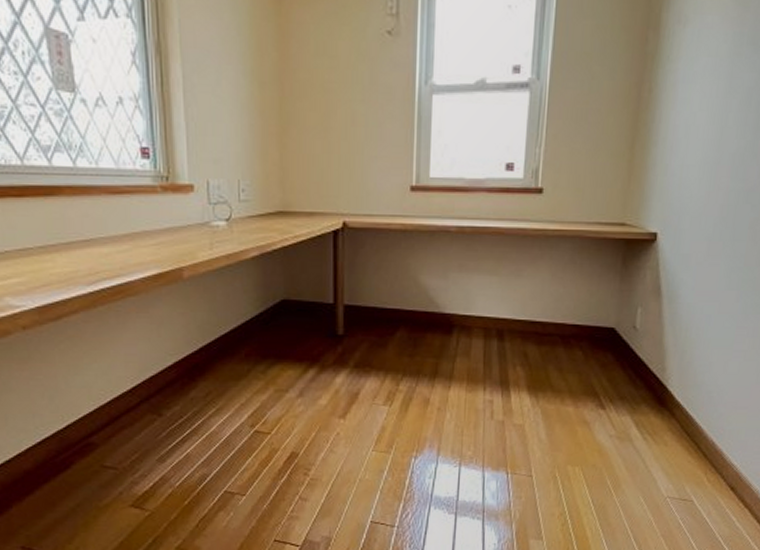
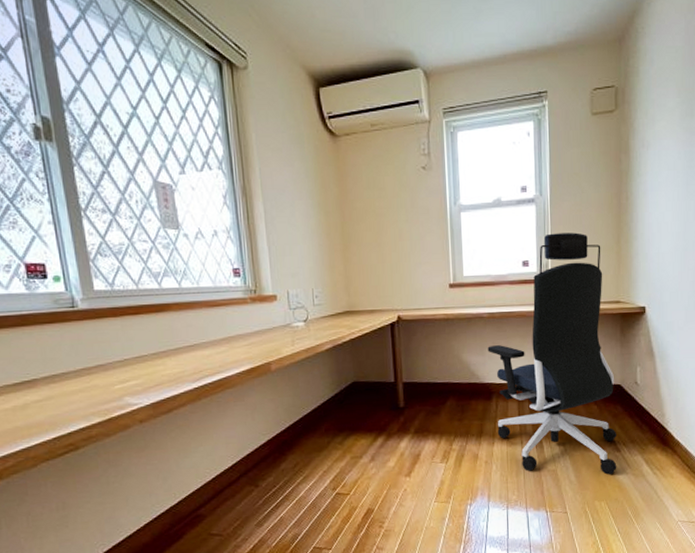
office chair: none [452,130,609,437] -> present [487,232,617,476]

